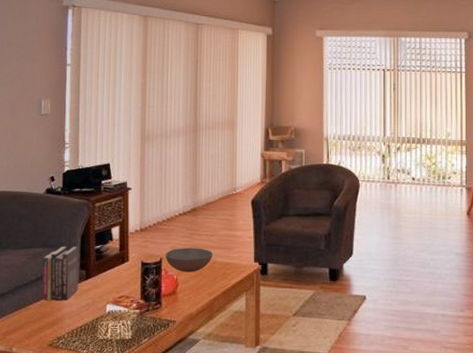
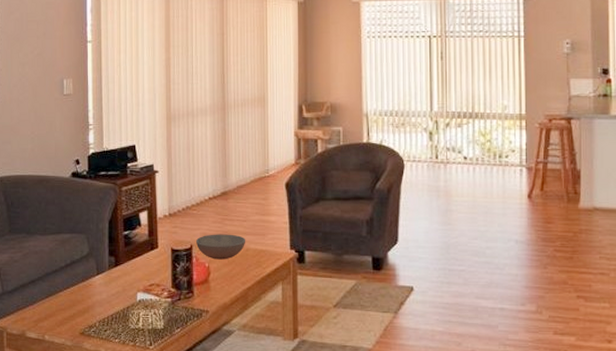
books: present [42,246,79,301] -> none [71,231,108,288]

